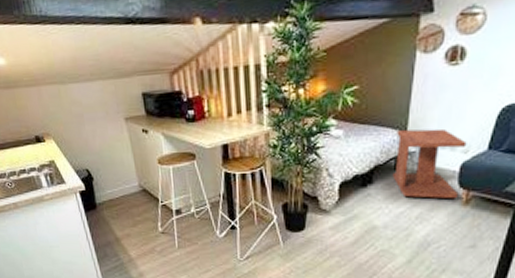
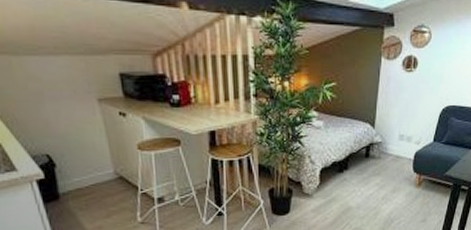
side table: present [392,128,467,198] -> none [364,123,419,182]

